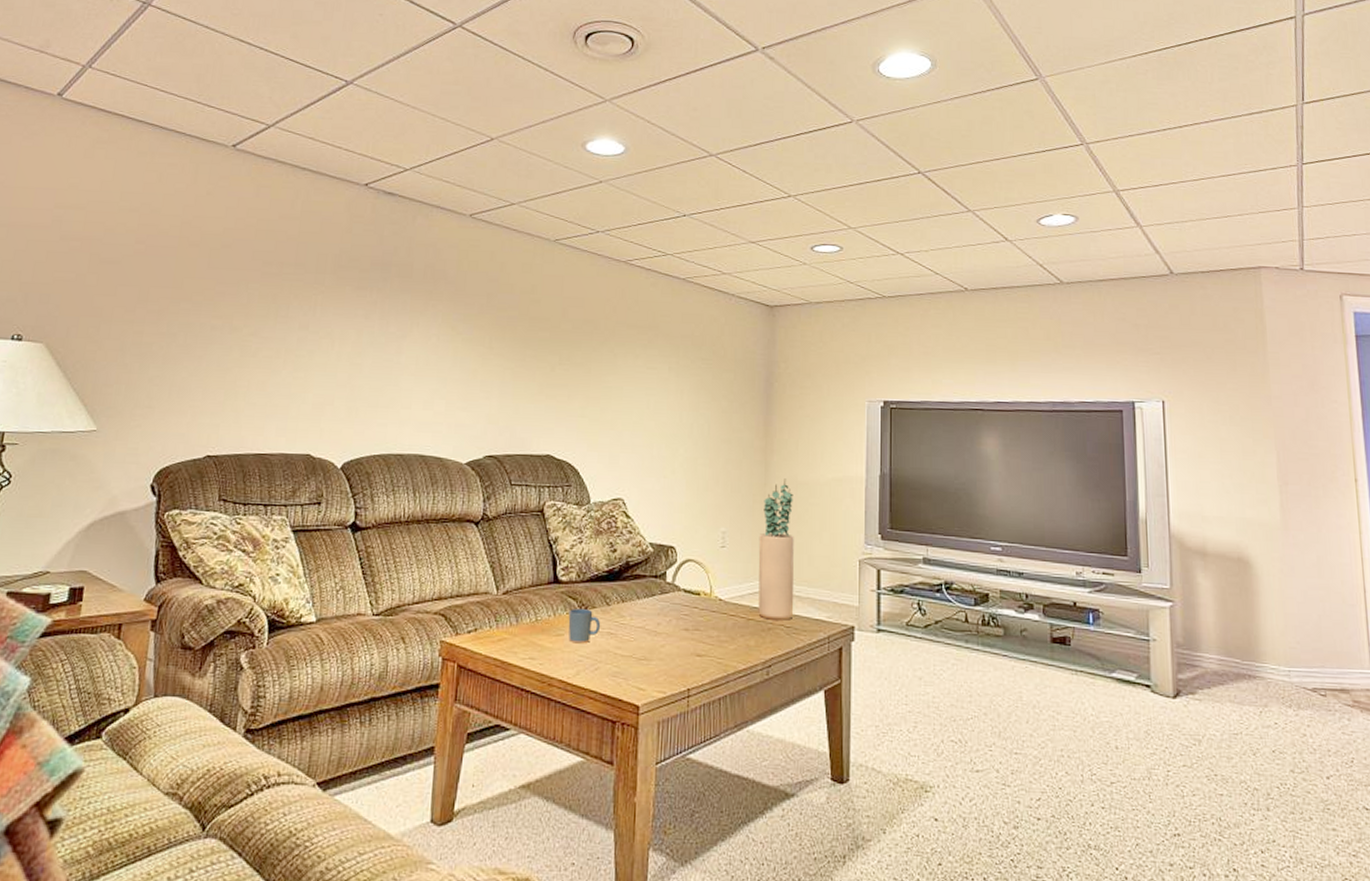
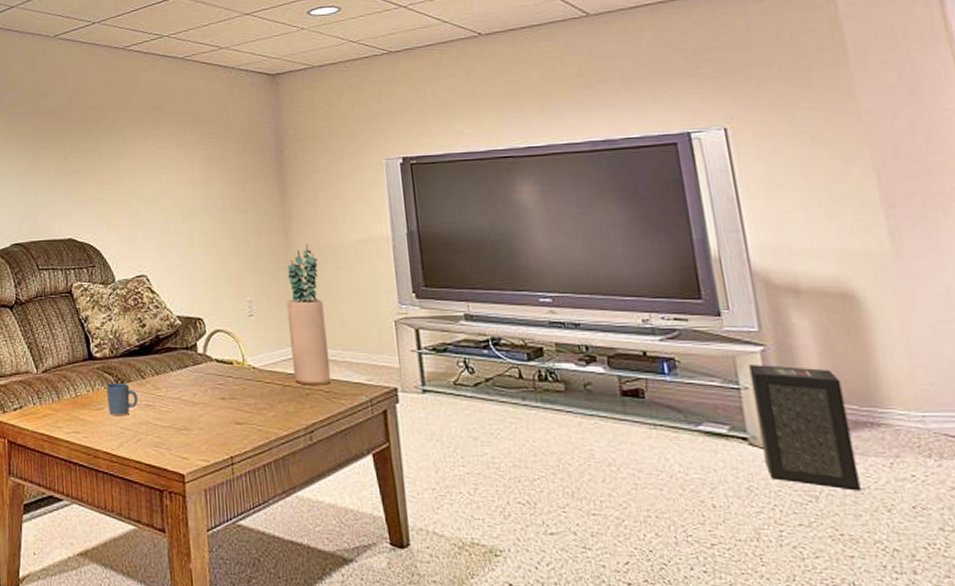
speaker: none [1158,619,1235,736] -> present [748,365,862,491]

